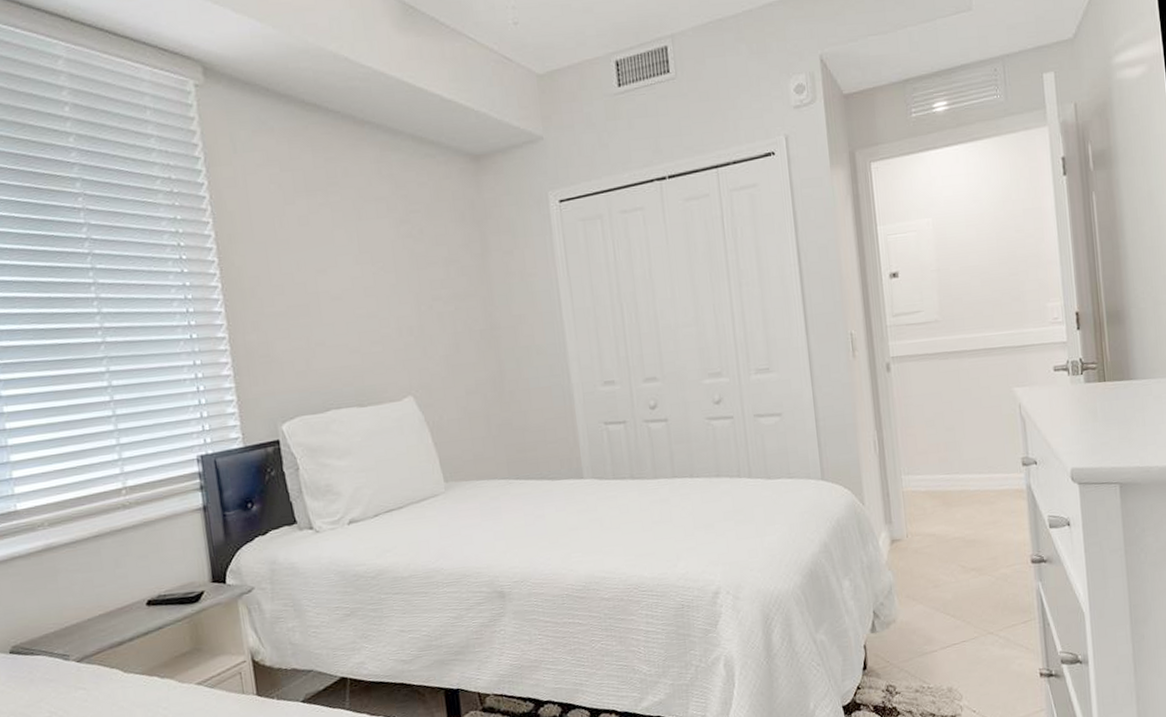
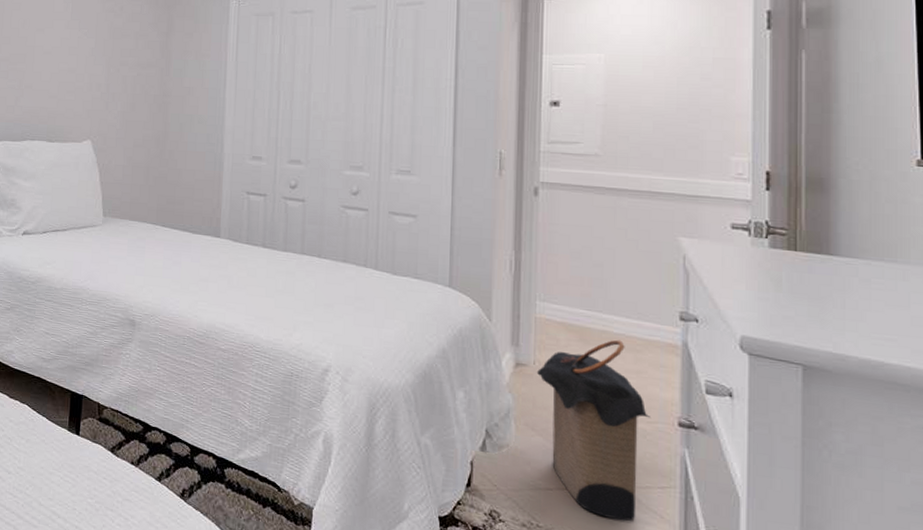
laundry hamper: none [910,496,1008,663] -> present [536,339,650,522]

